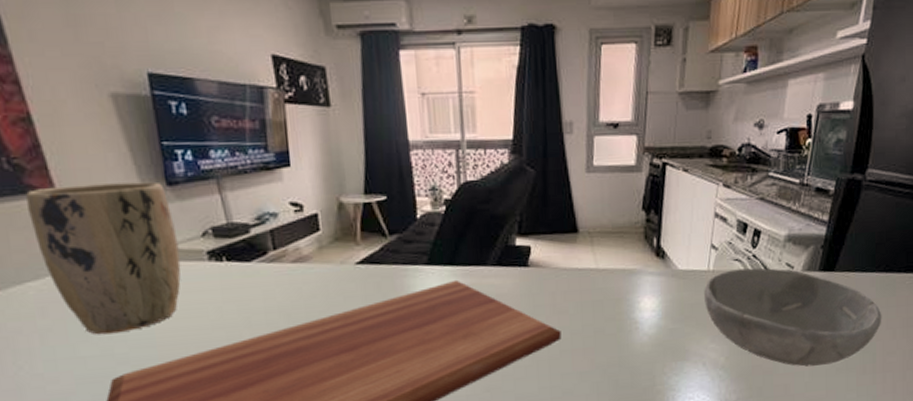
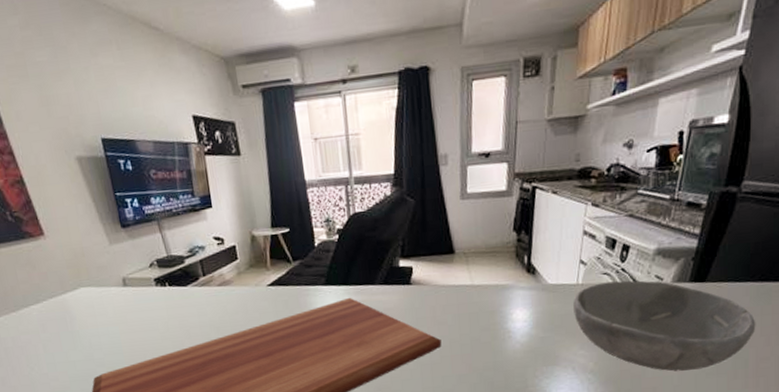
plant pot: present [26,181,181,335] -> none [25,225,137,345]

